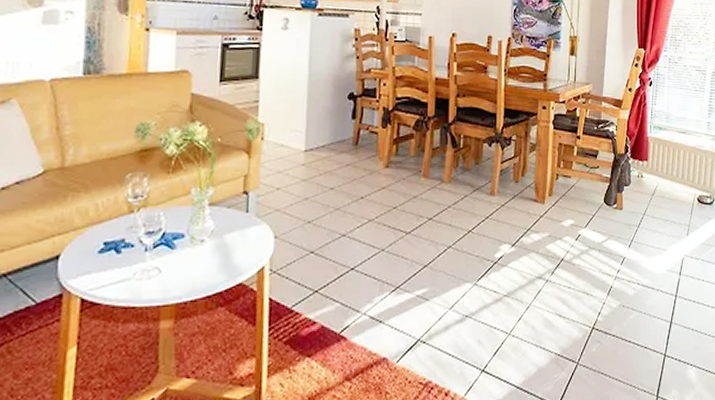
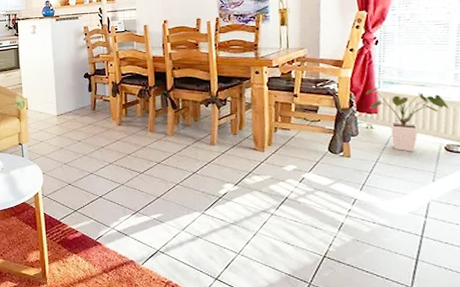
house plant: none [639,133,702,204] -> present [365,88,449,152]

